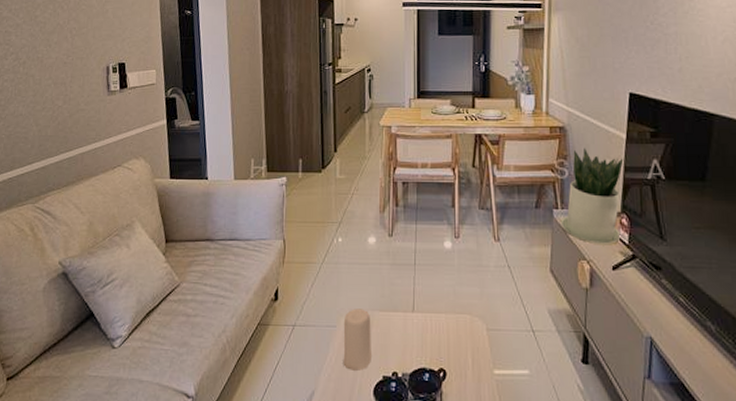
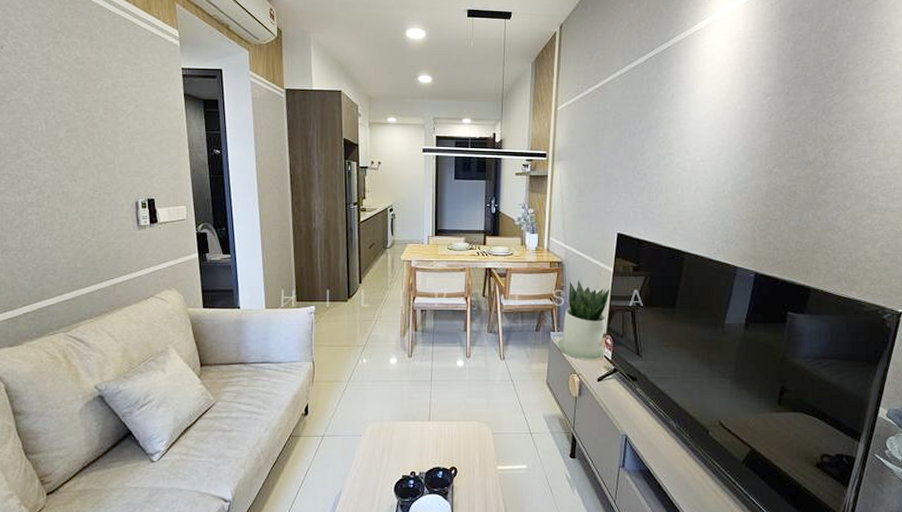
candle: present [343,308,373,371] -> none [367,420,394,472]

